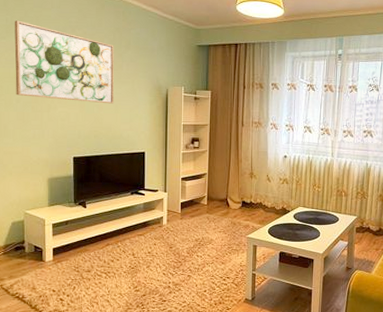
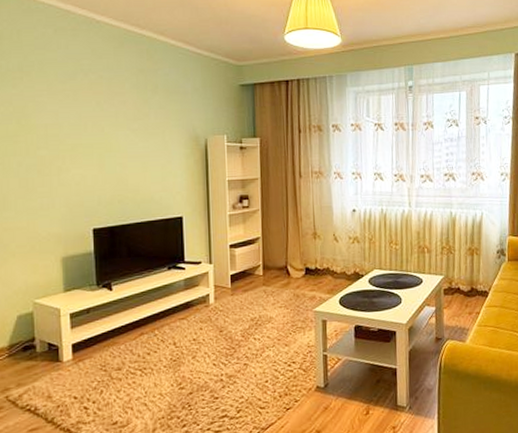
wall art: present [14,20,114,104] -> none [12,66,141,161]

